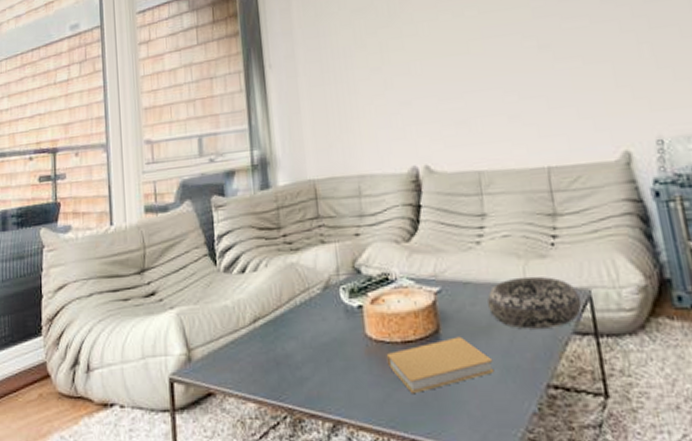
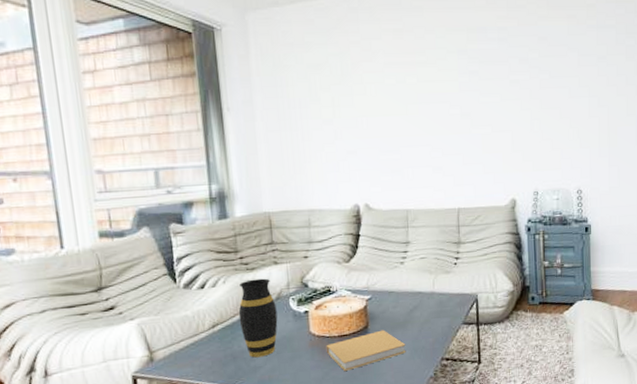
vase: none [281,261,327,365] -> present [238,278,278,358]
decorative bowl: present [487,276,582,329] -> none [405,286,471,323]

